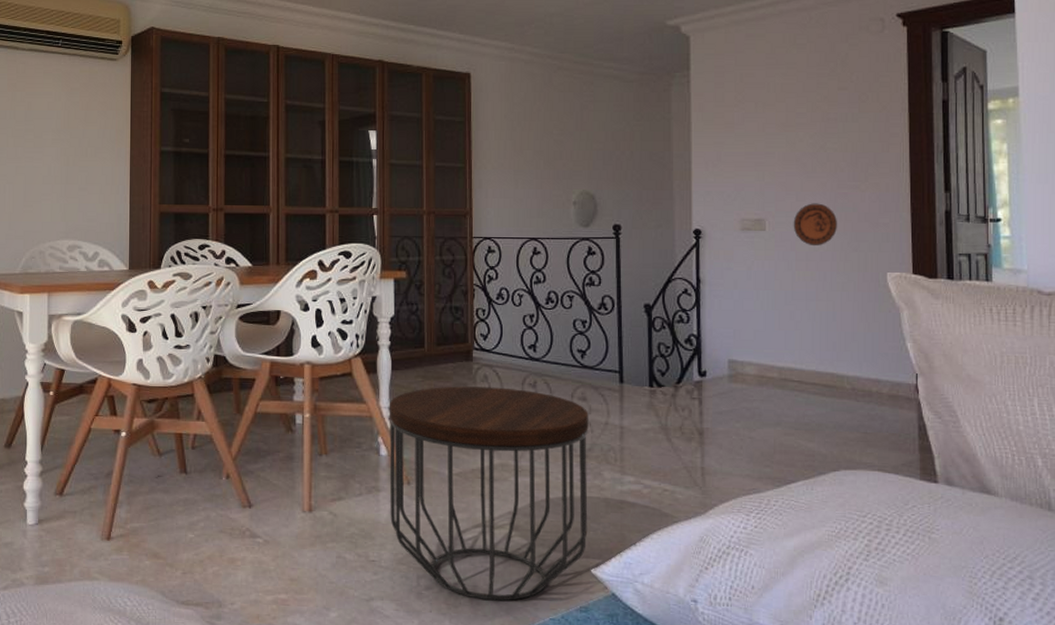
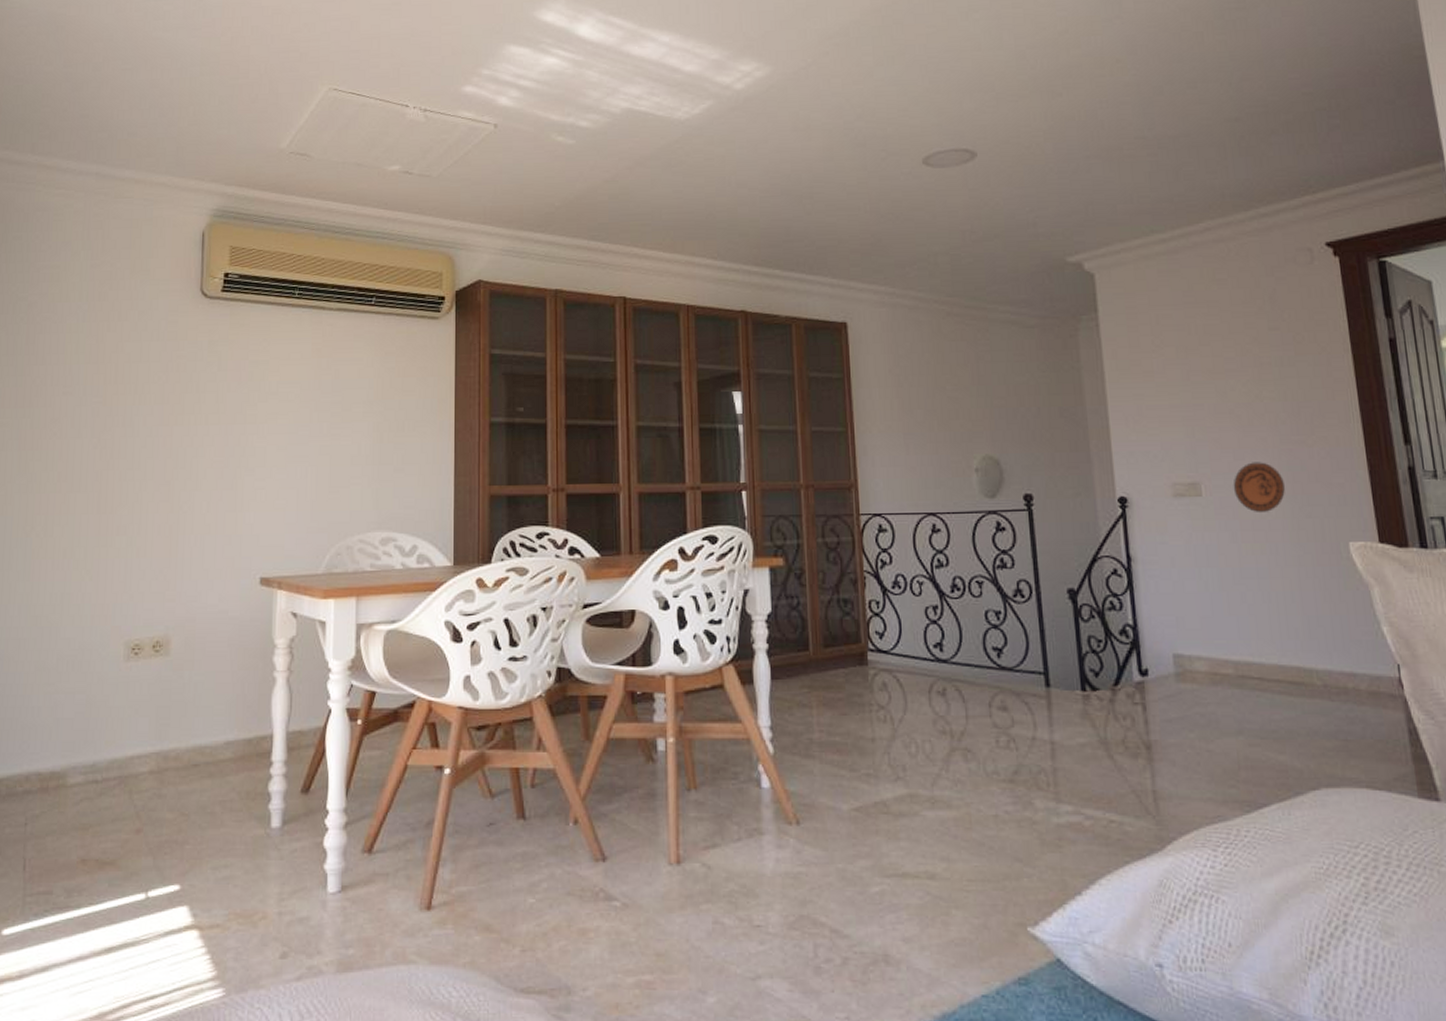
side table: present [389,386,589,601] -> none [771,697,1021,974]

